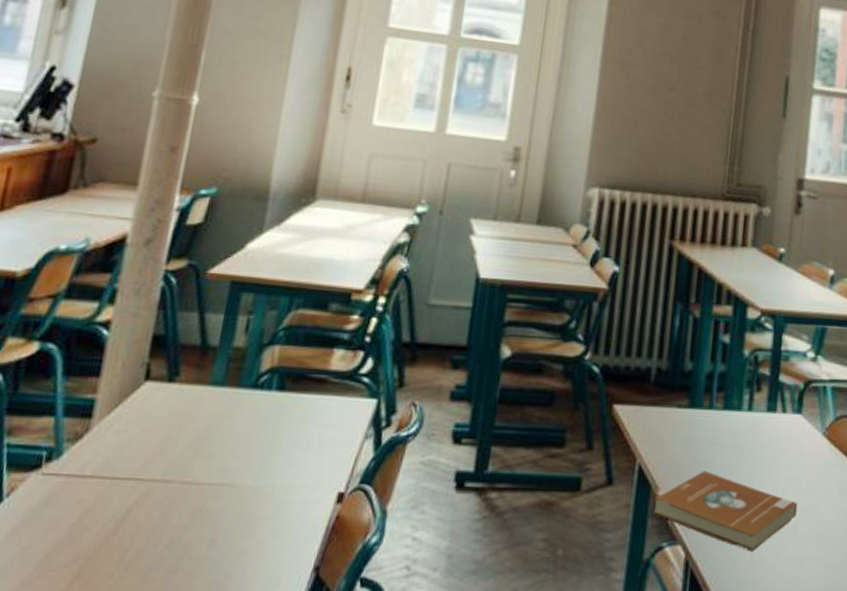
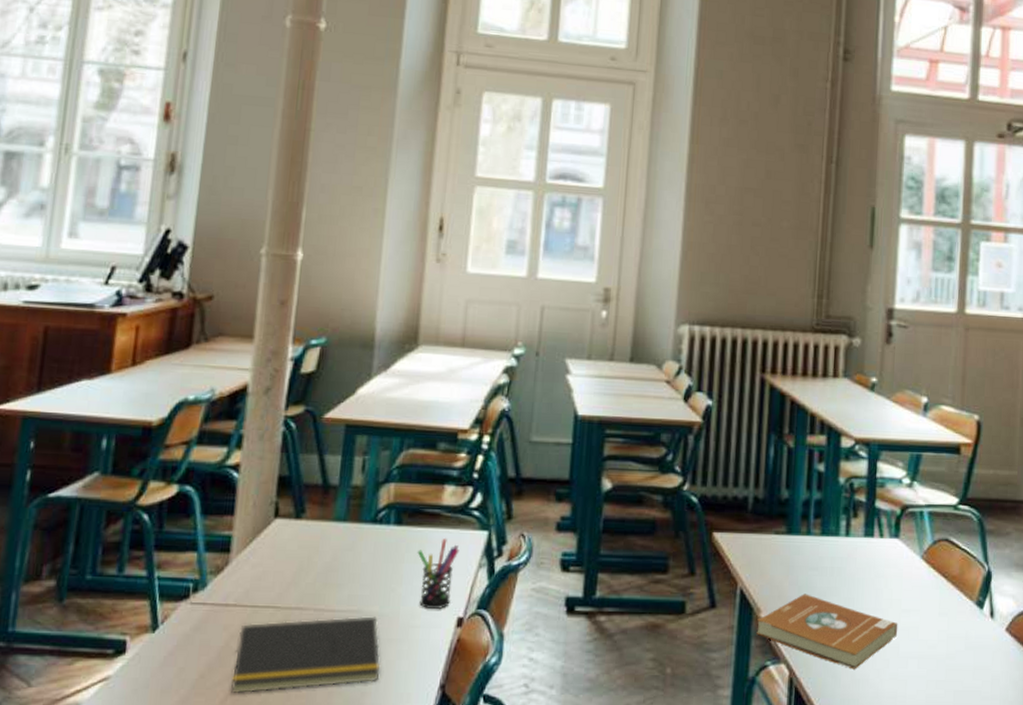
notepad: none [79,490,251,577] -> present [231,616,381,694]
pen holder: none [298,406,345,484] -> present [417,538,460,610]

